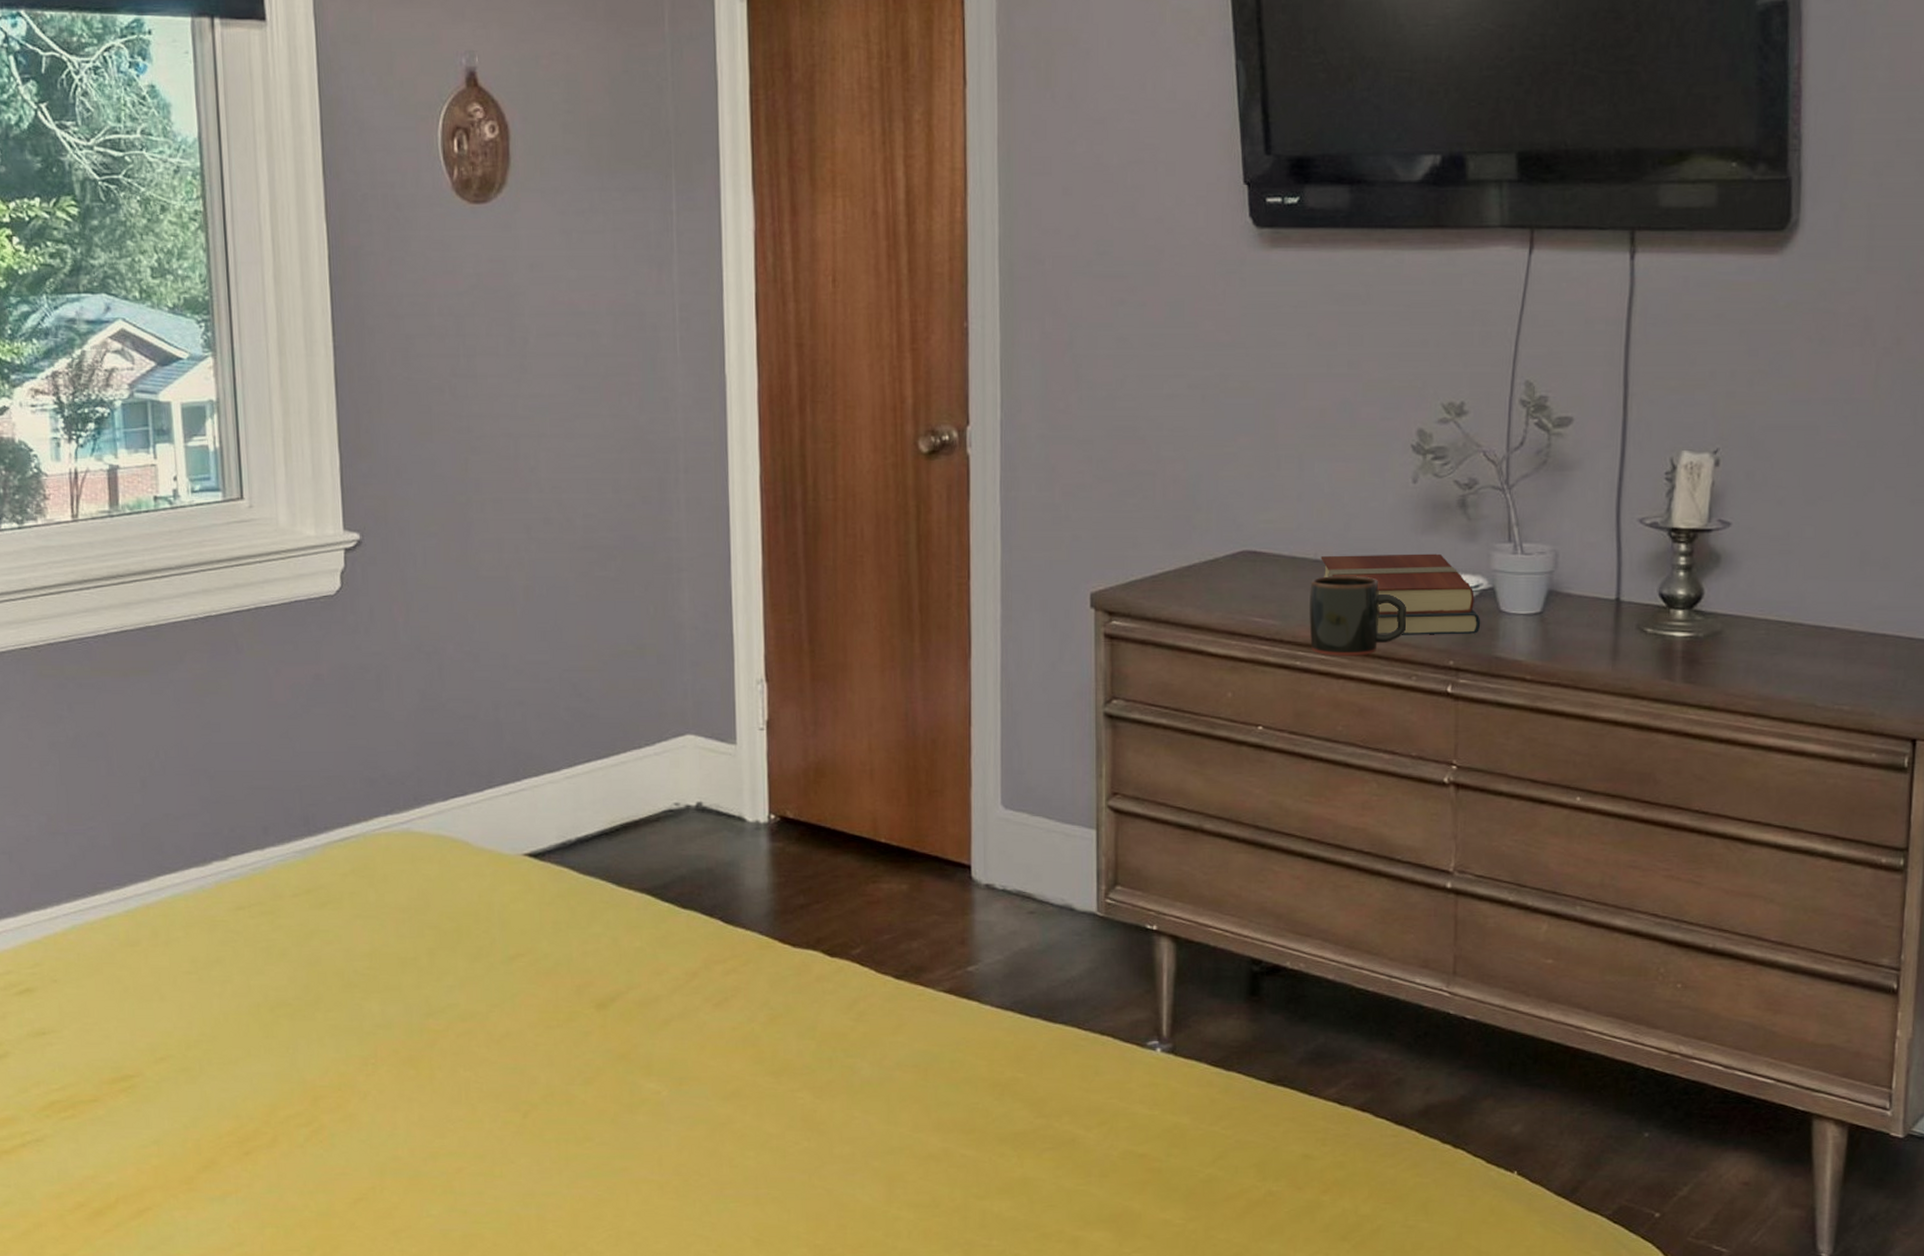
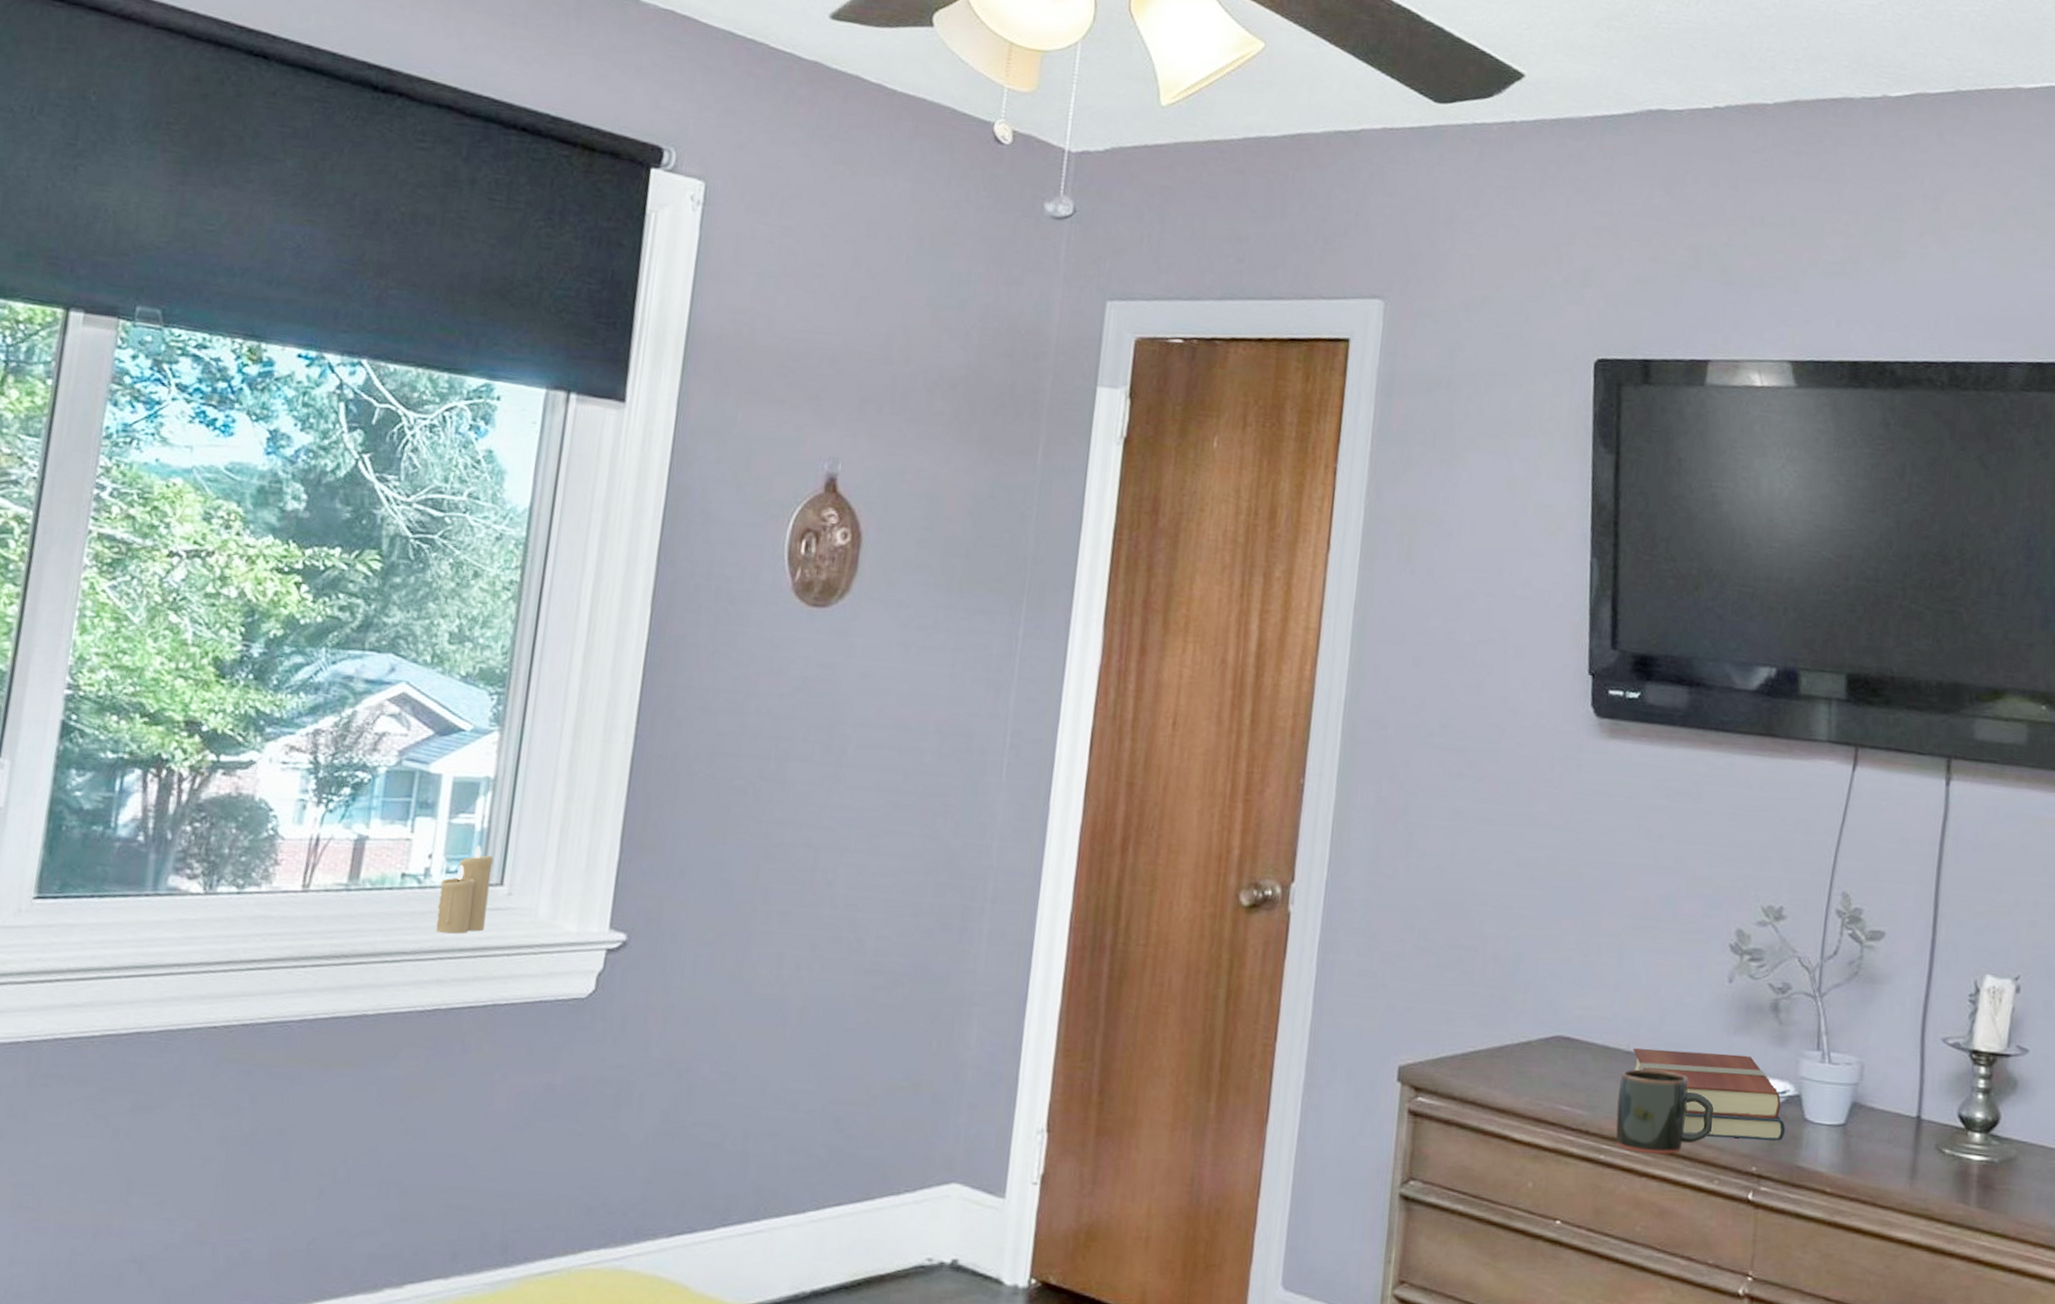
candle: none [189,464,234,547] -> present [435,845,494,934]

